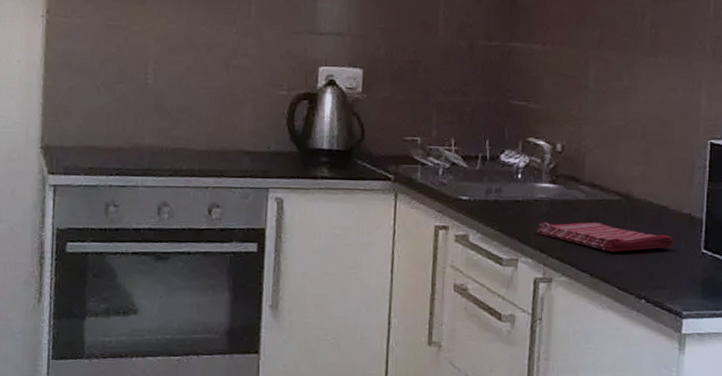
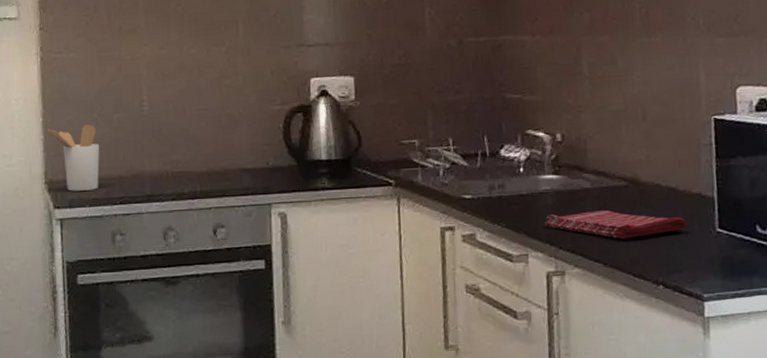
utensil holder: none [48,92,100,159] -> present [48,124,100,191]

